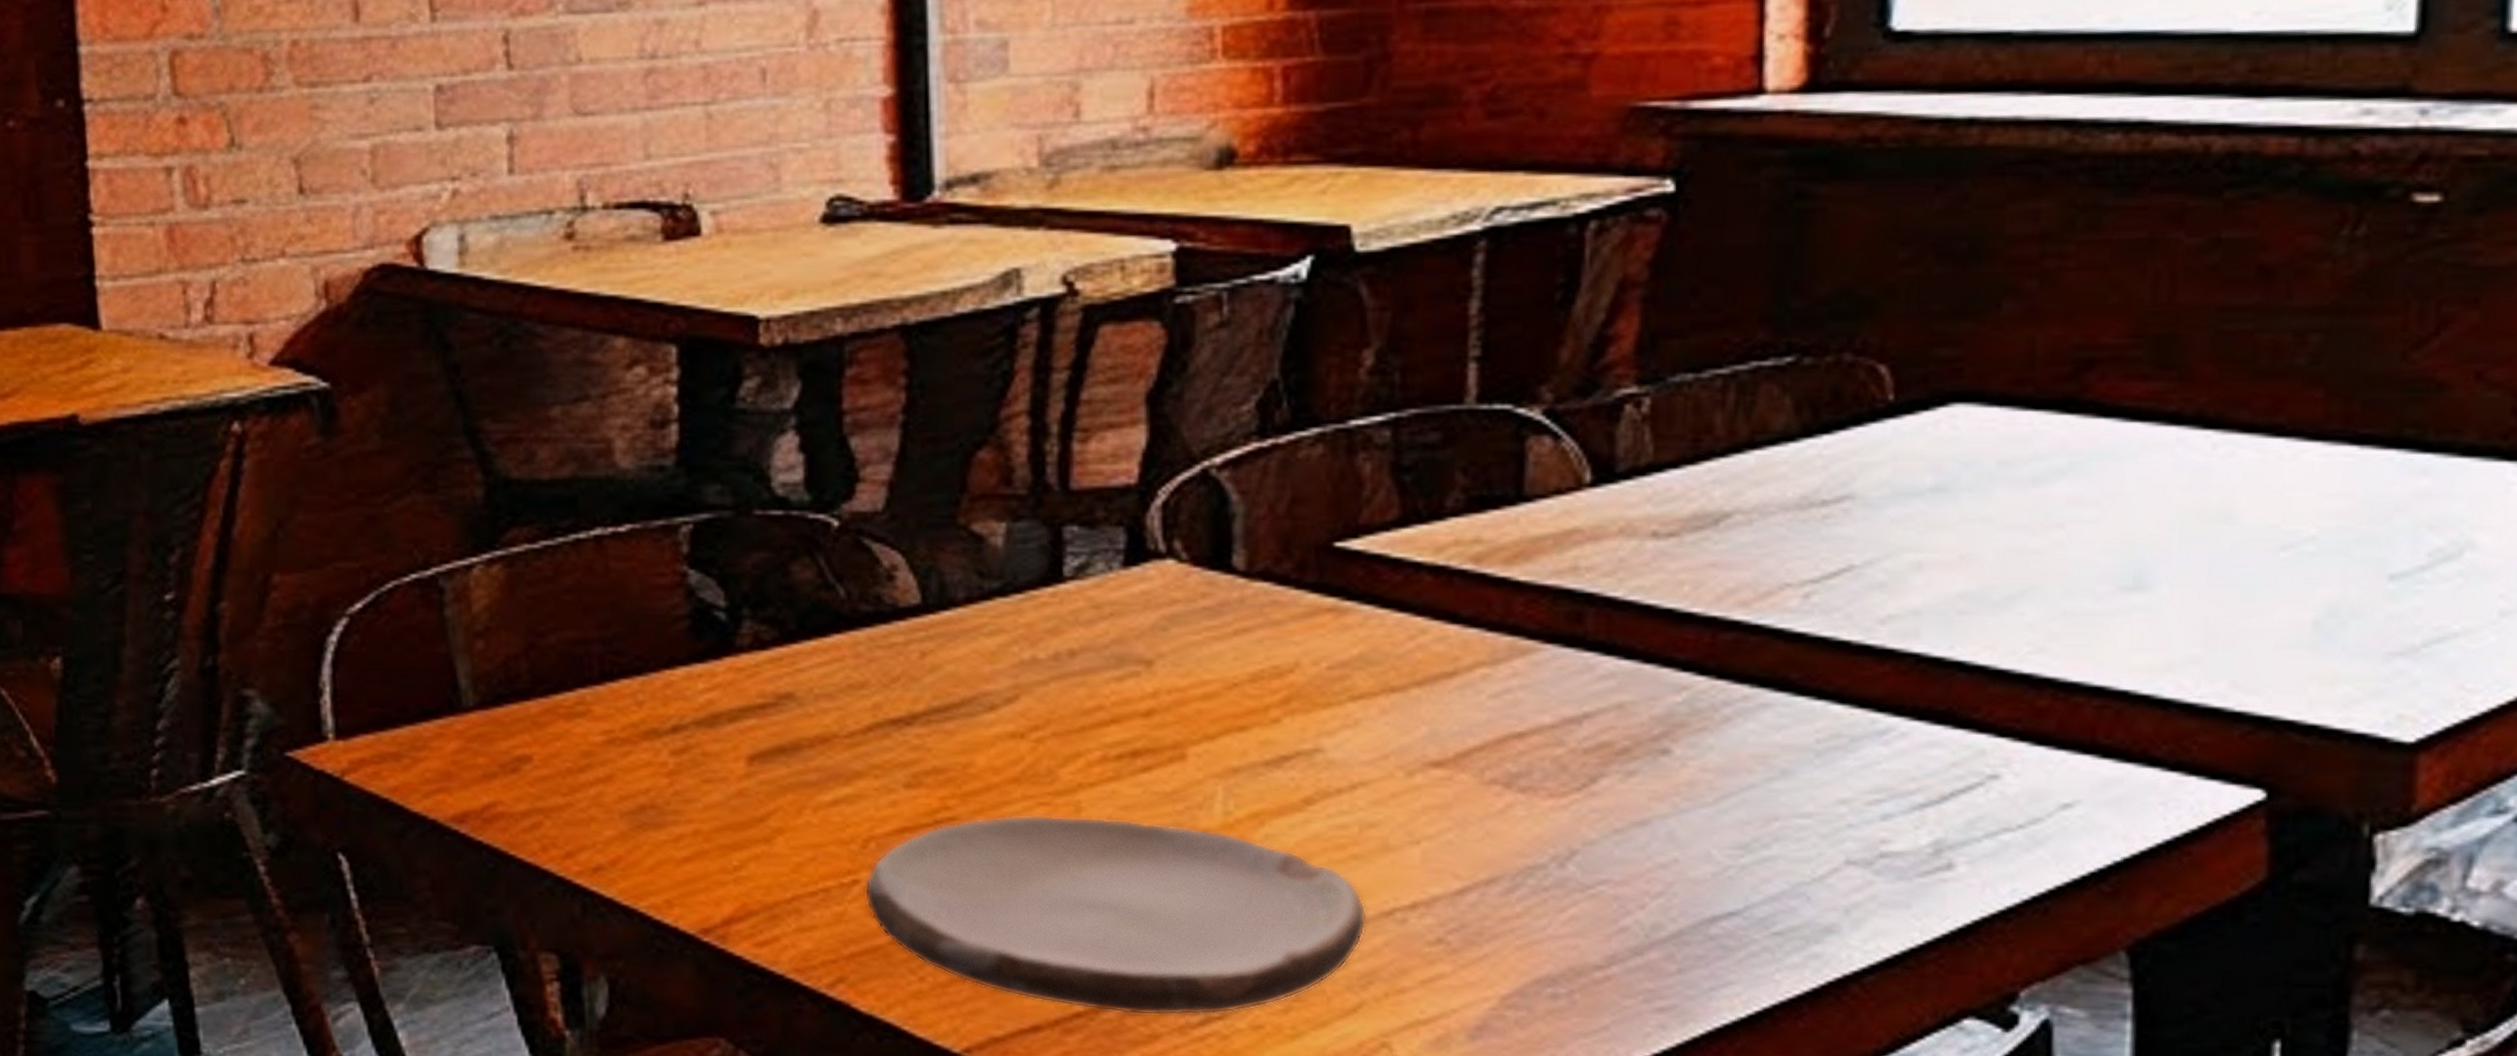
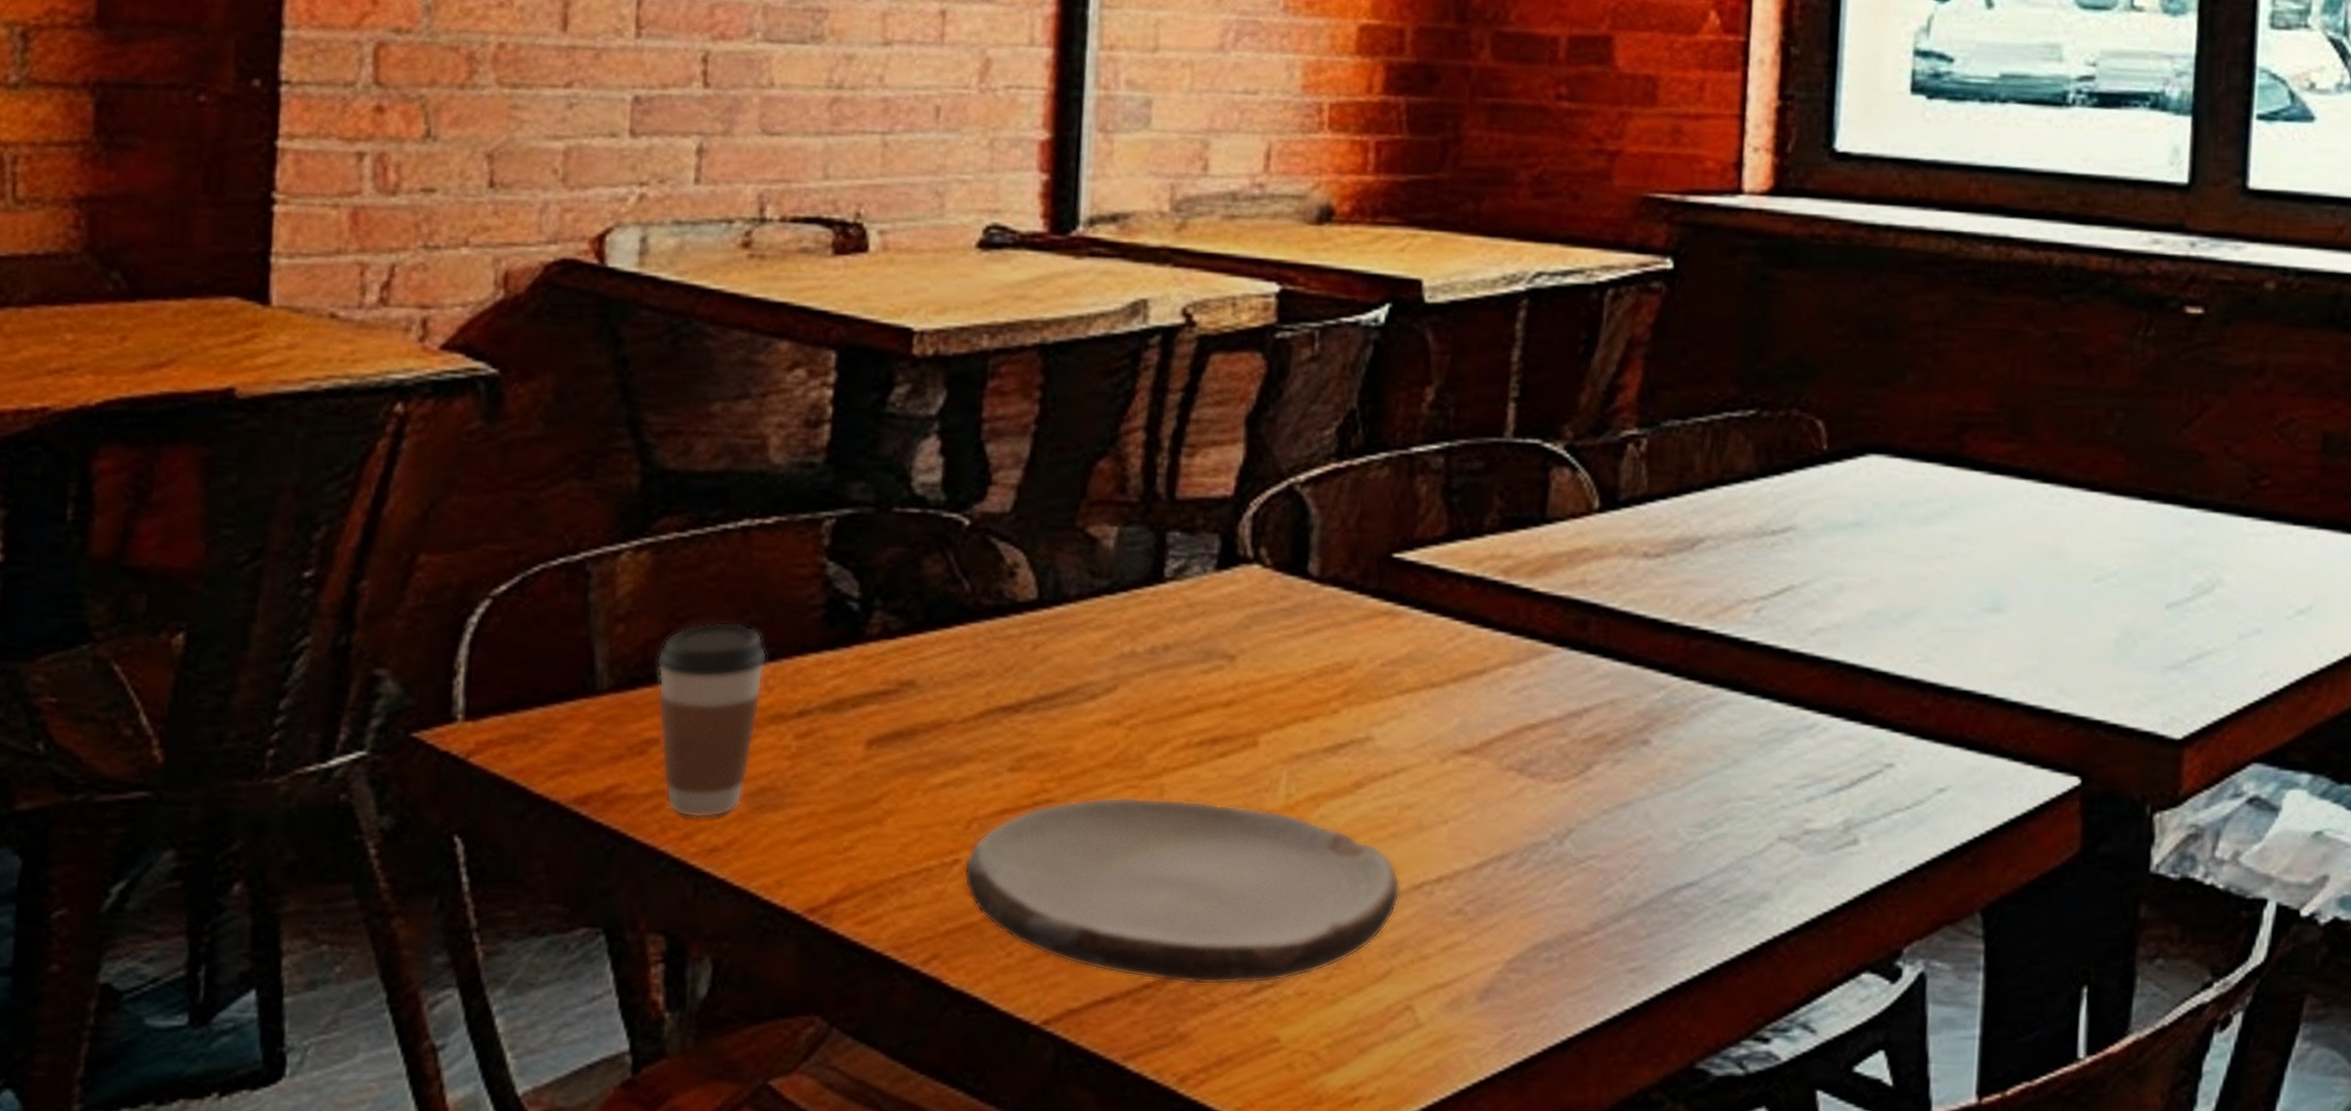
coffee cup: none [520,635,635,837] -> present [656,622,768,819]

